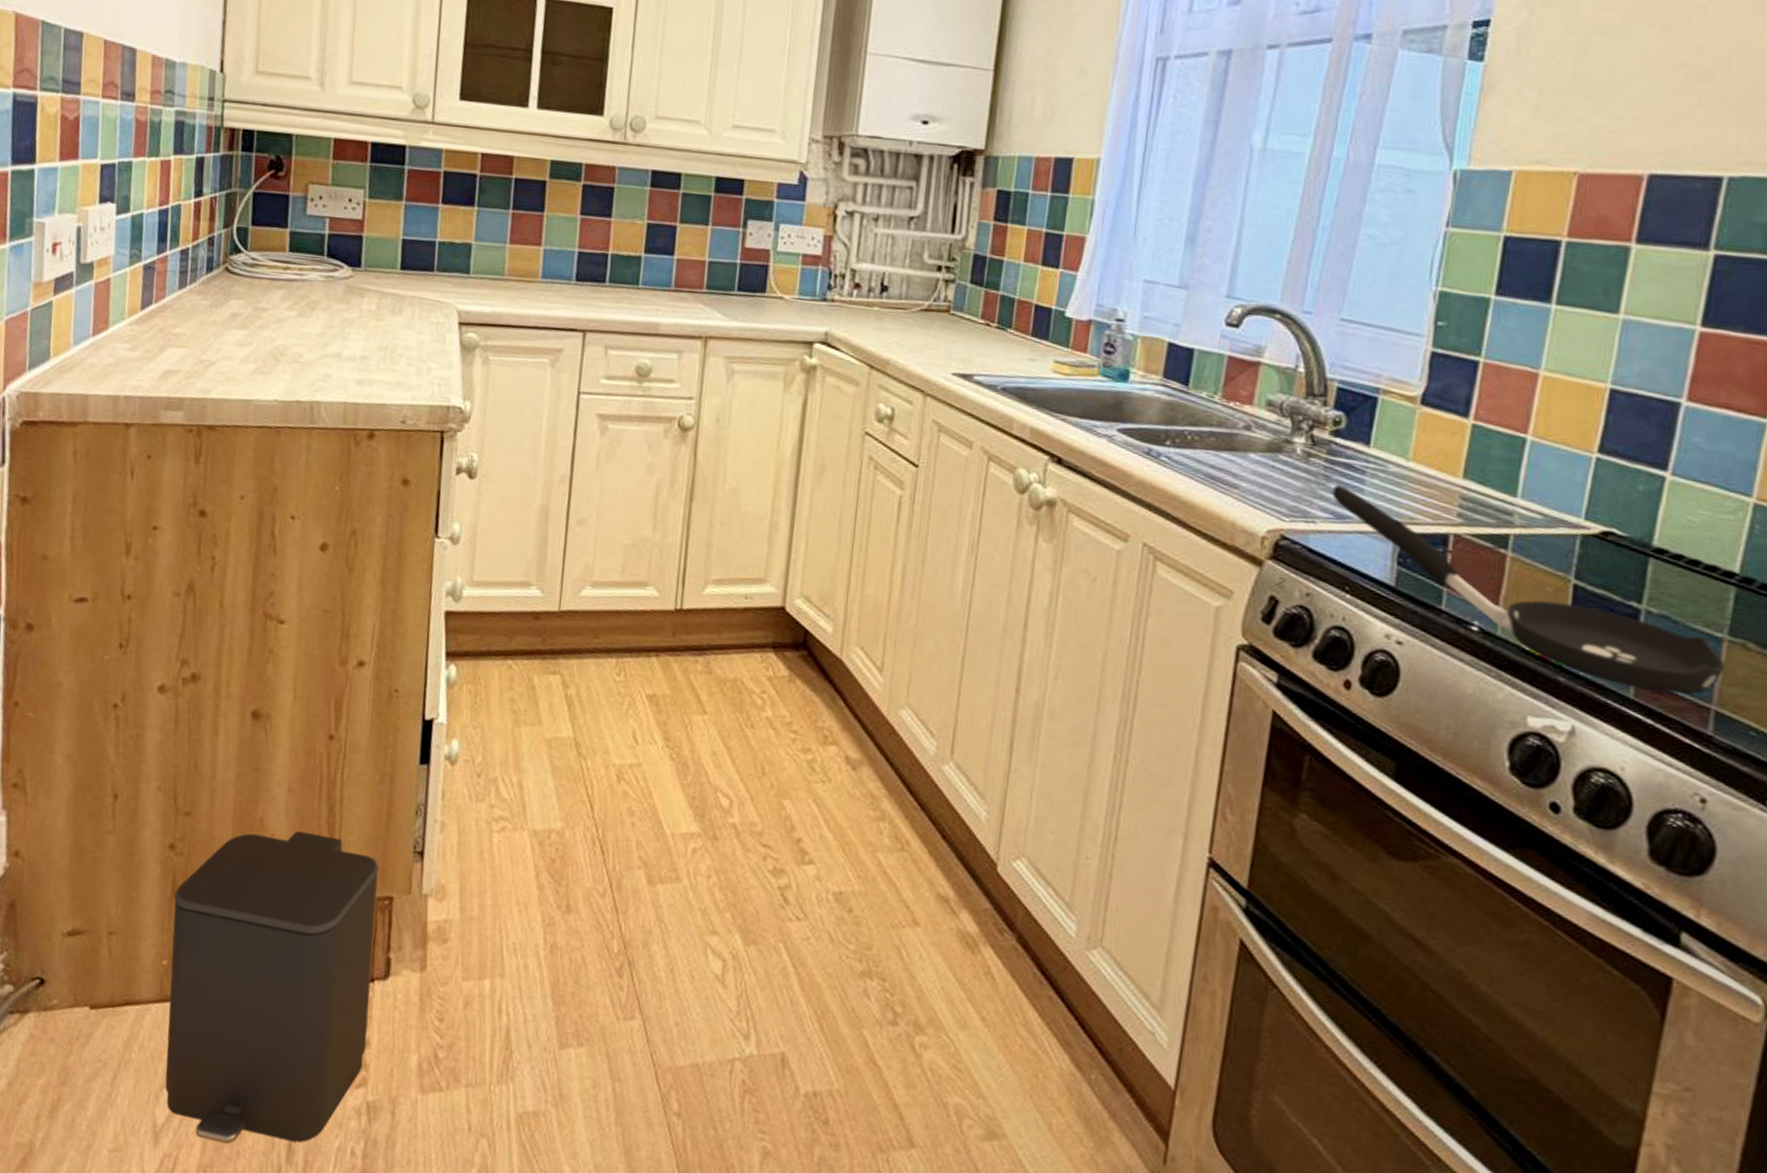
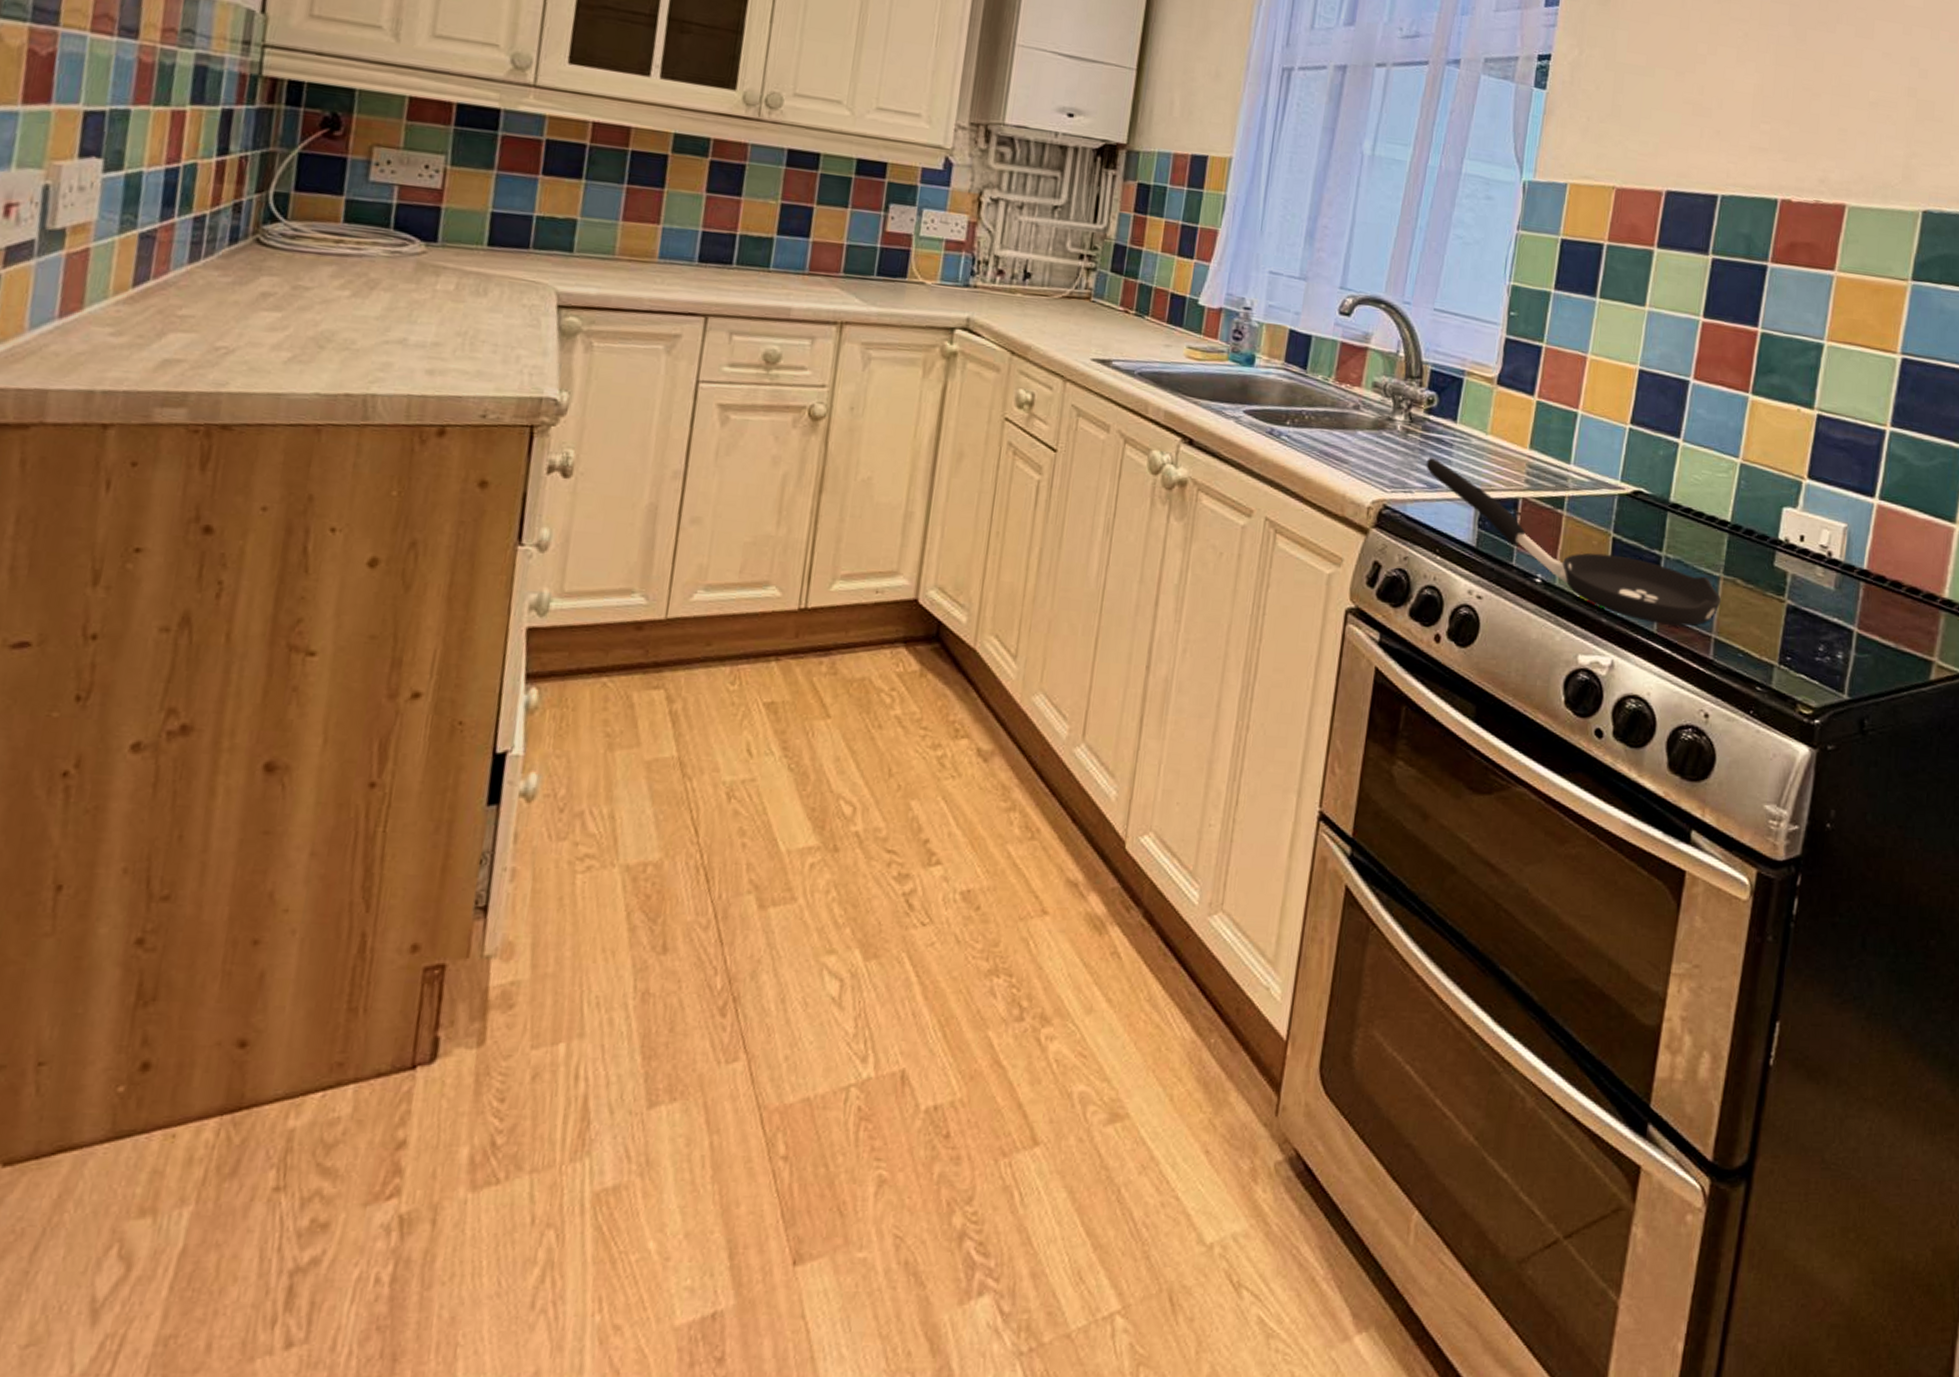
pedal bin: present [165,830,379,1145] -> none [111,901,429,1305]

